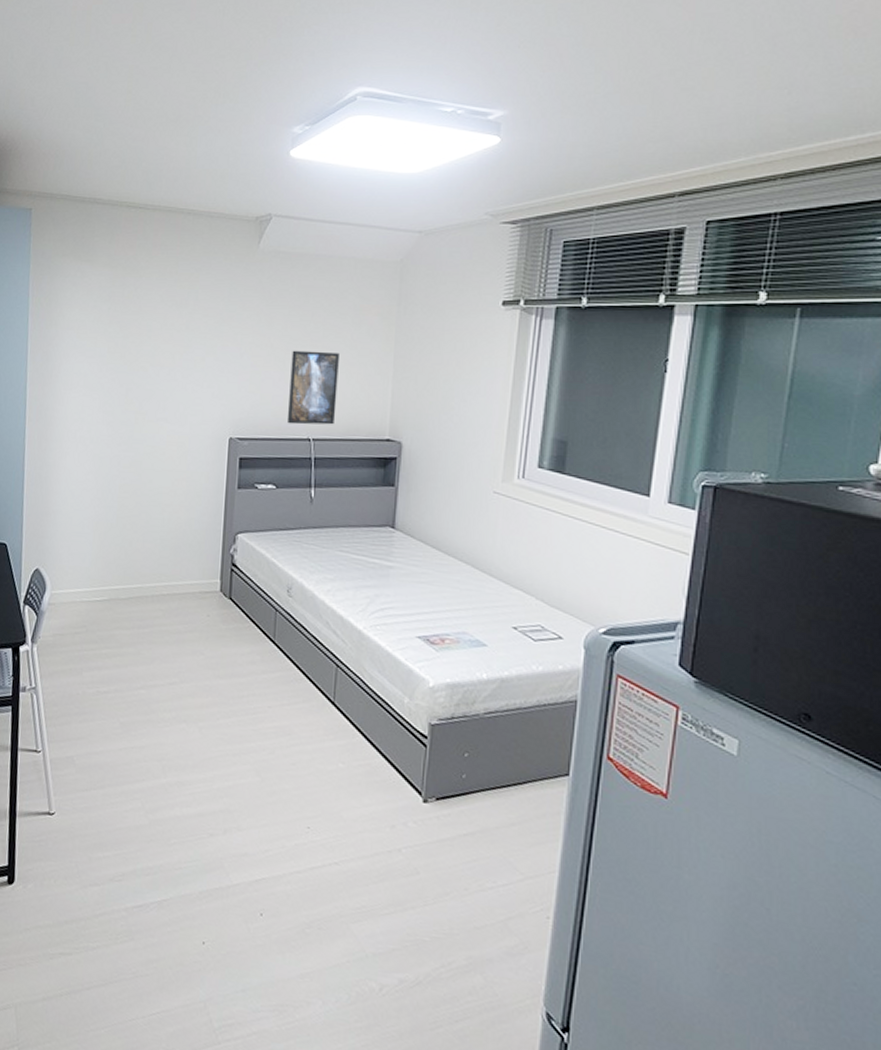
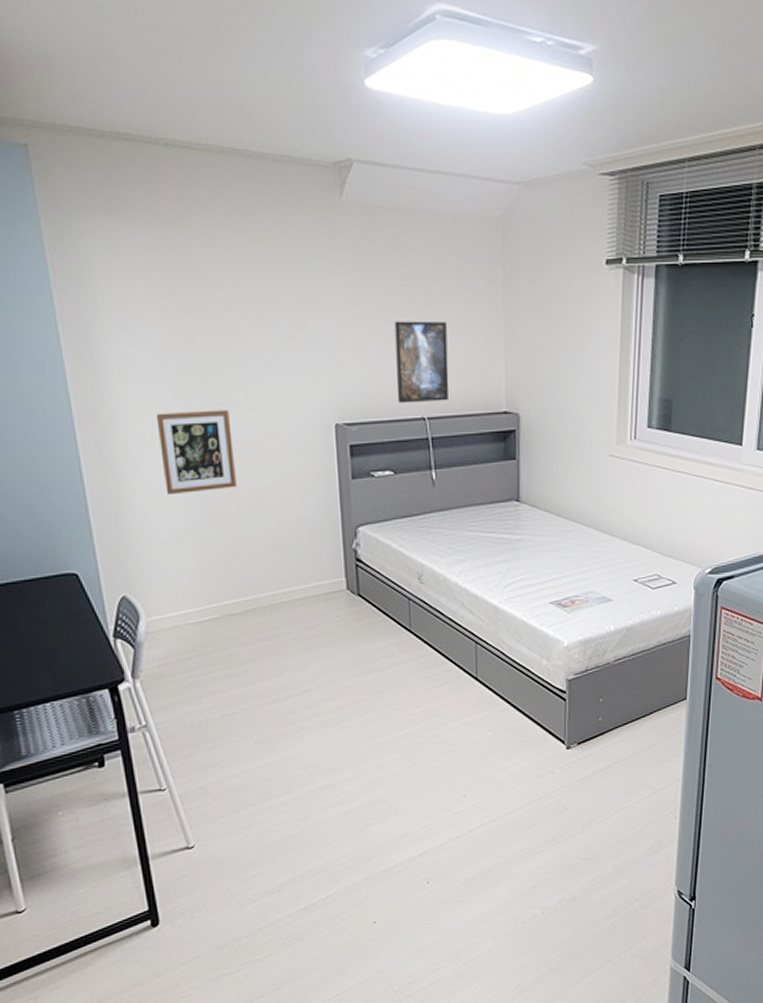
picture frame: none [83,416,143,487] -> present [155,409,236,496]

